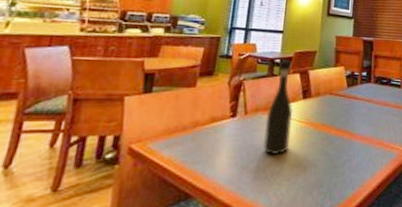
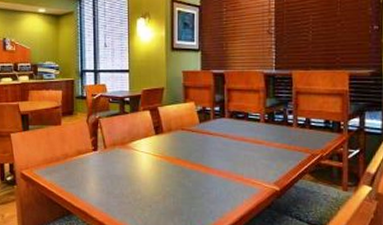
wine bottle: present [263,60,293,154] -> none [123,98,148,184]

